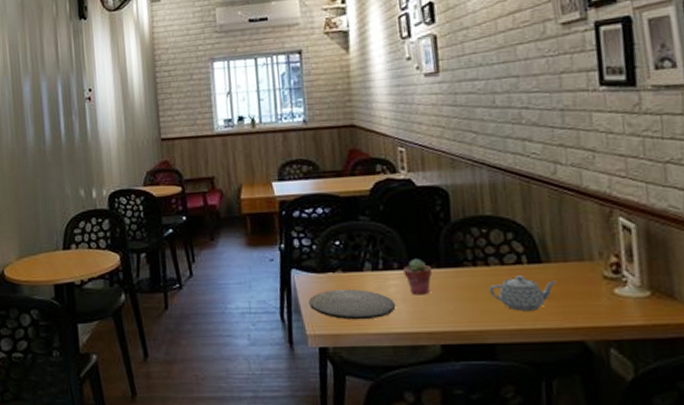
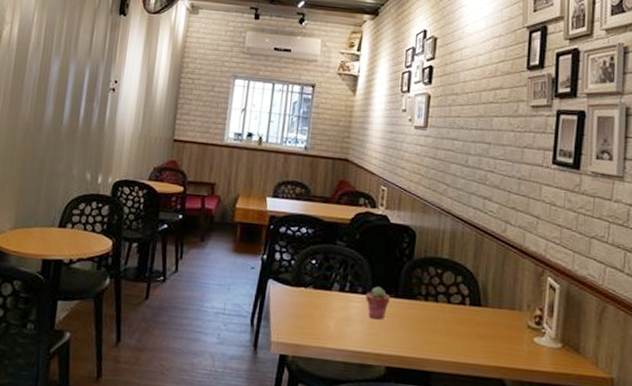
plate: present [309,288,396,320] -> none [278,303,354,335]
teapot: present [489,276,558,311] -> none [434,314,491,347]

